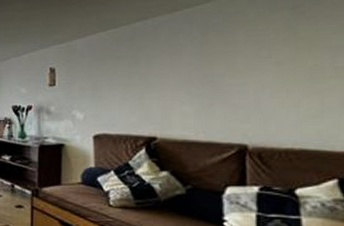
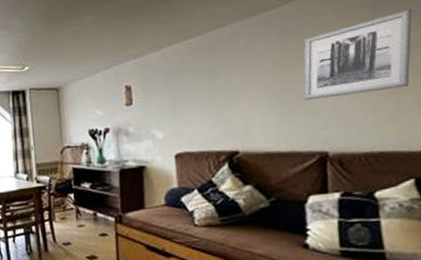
wall art: none [223,13,336,94] -> present [303,8,412,101]

